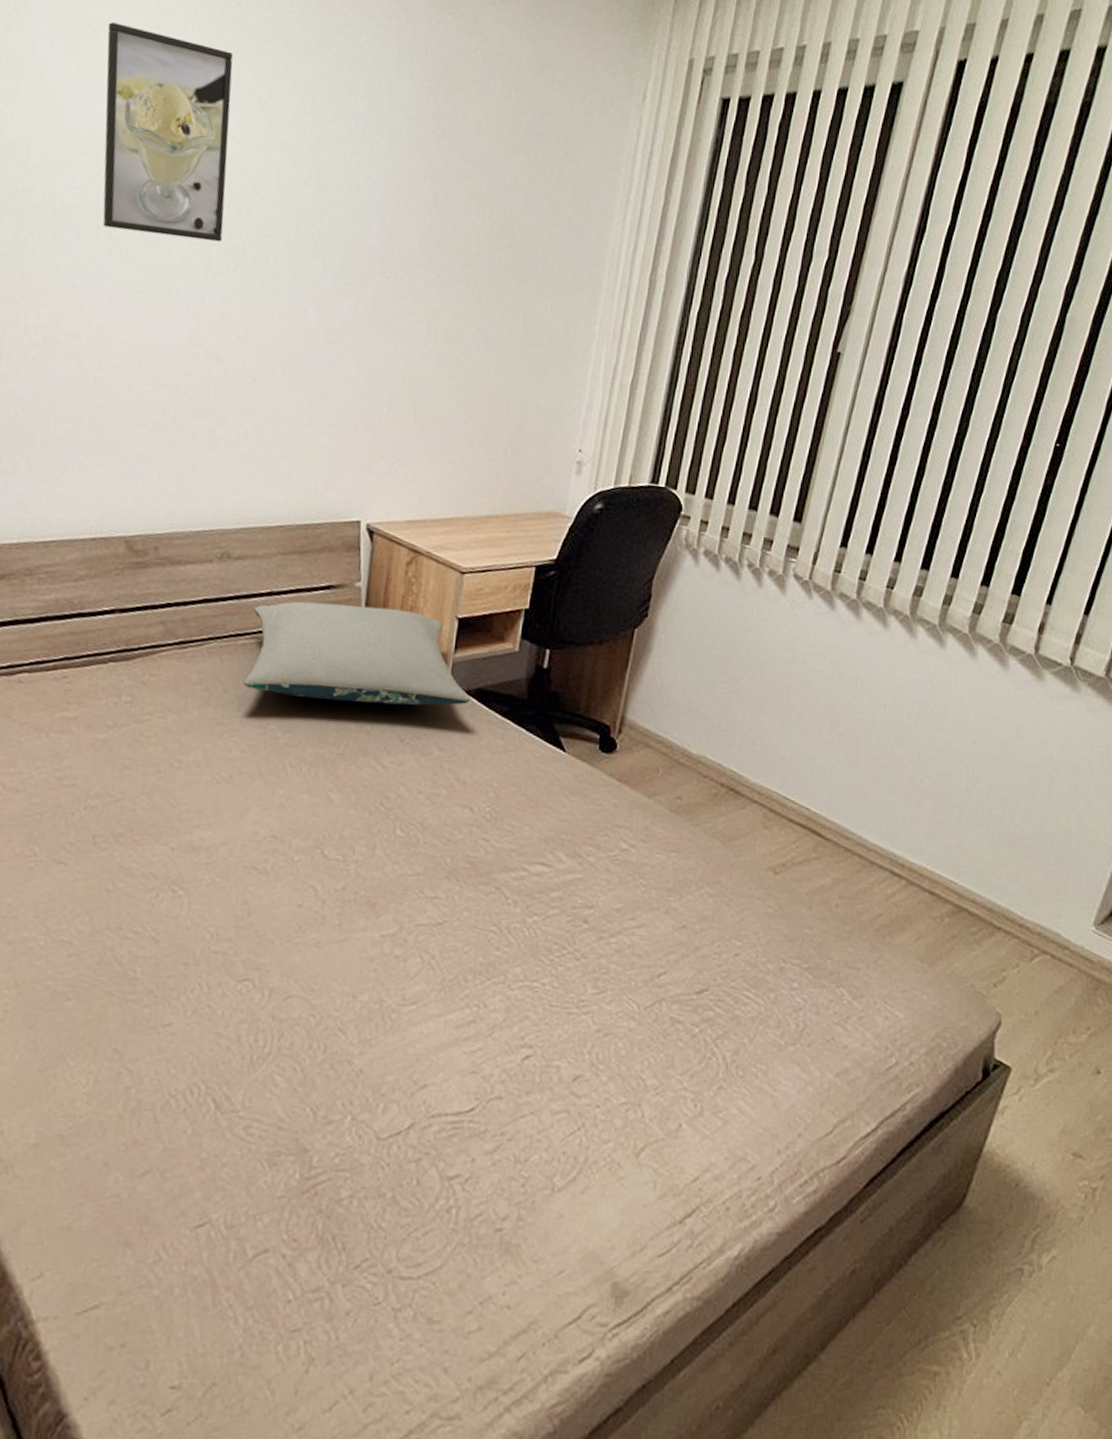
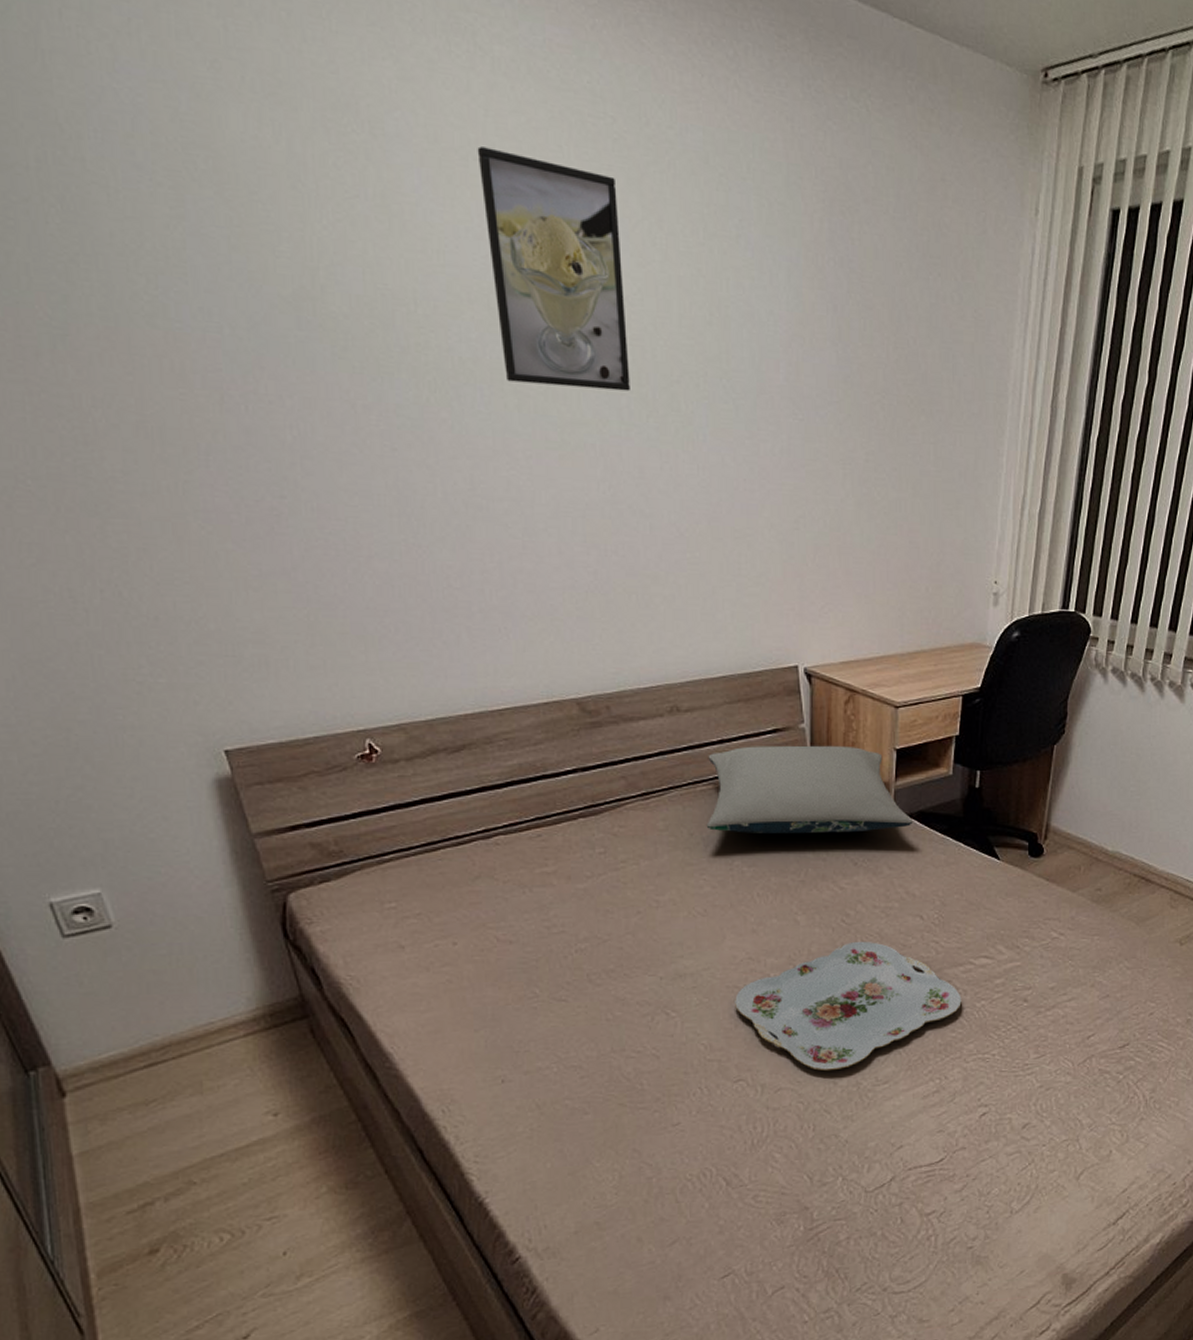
serving tray: none [250,829,511,981] -> present [735,941,962,1072]

